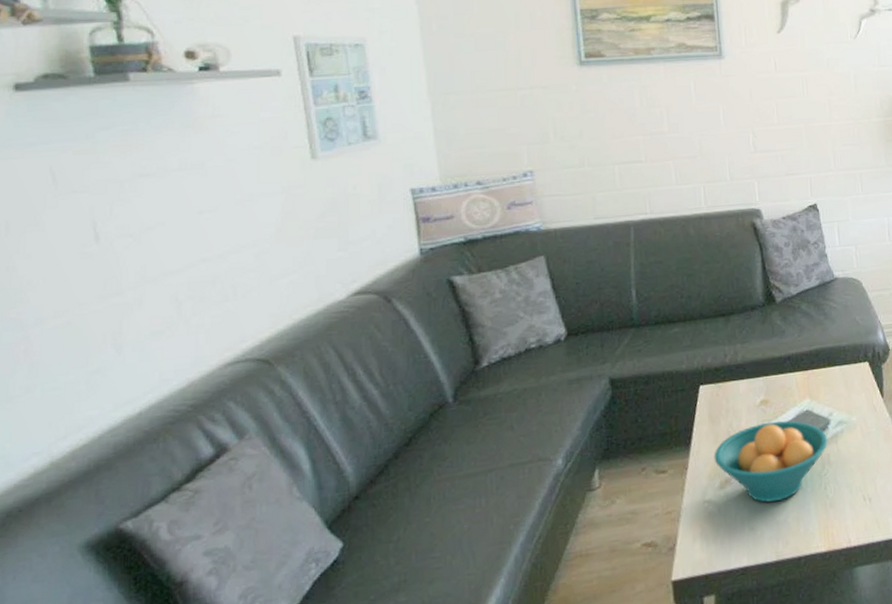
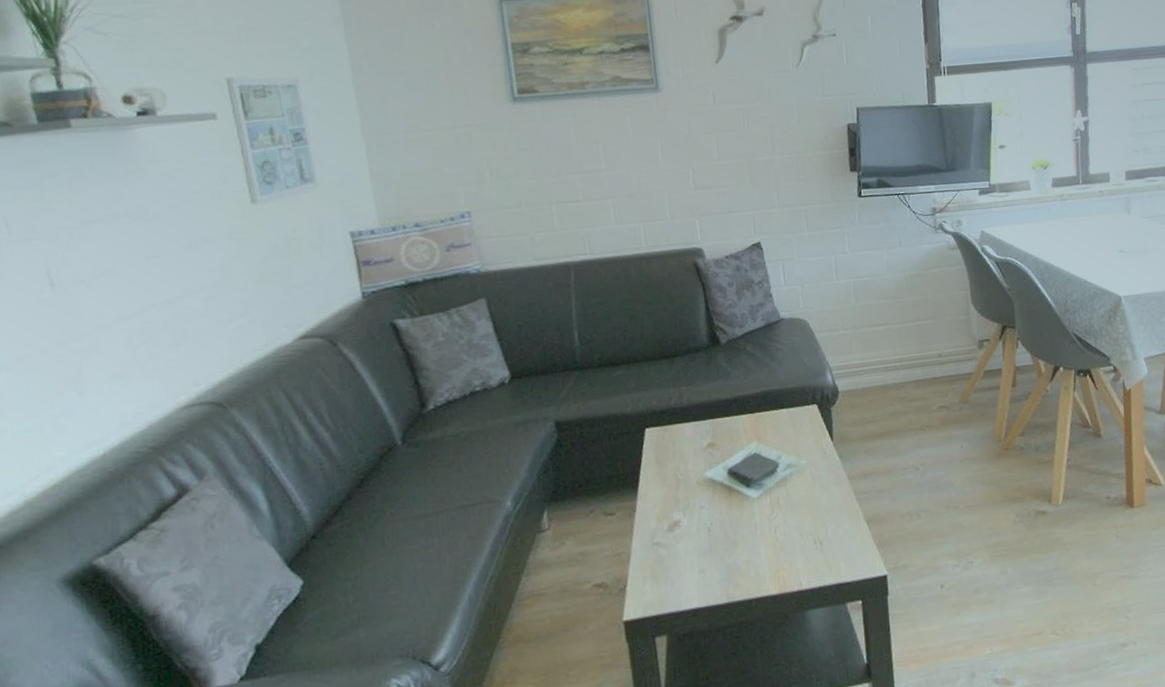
fruit bowl: present [714,421,828,503] -> none [661,464,777,545]

